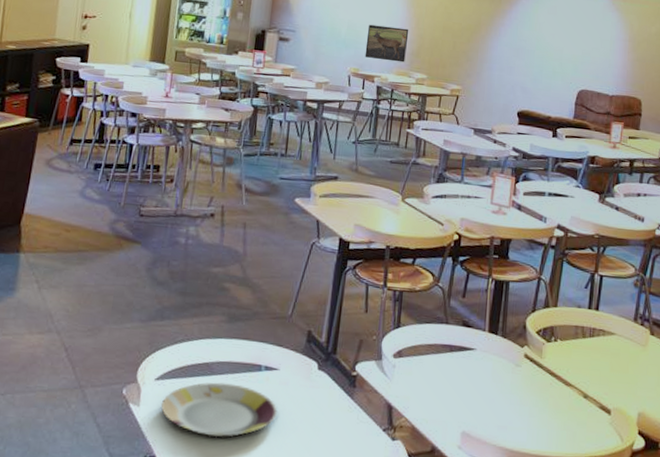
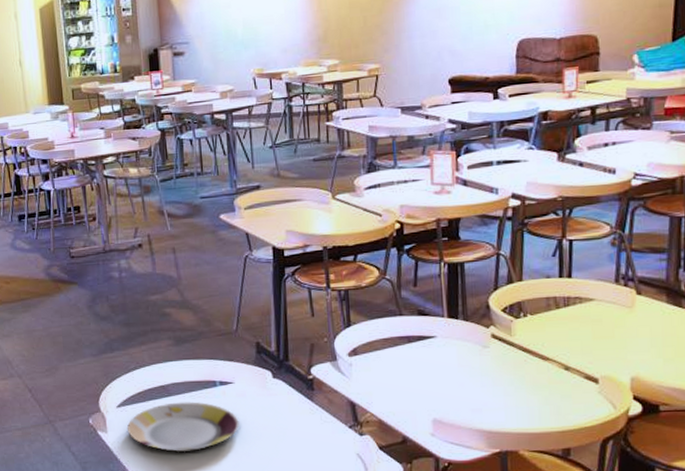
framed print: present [365,24,409,63] -> none [266,13,312,55]

